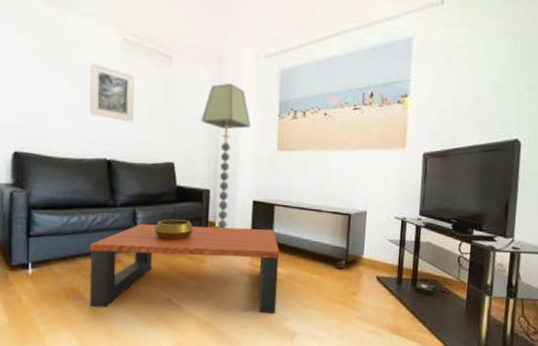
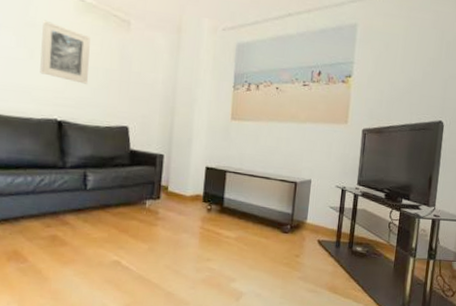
coffee table: present [89,224,280,313] -> none [33,186,230,275]
decorative bowl: present [155,219,194,241] -> none [106,182,146,204]
floor lamp: present [201,82,251,229] -> none [157,52,207,193]

